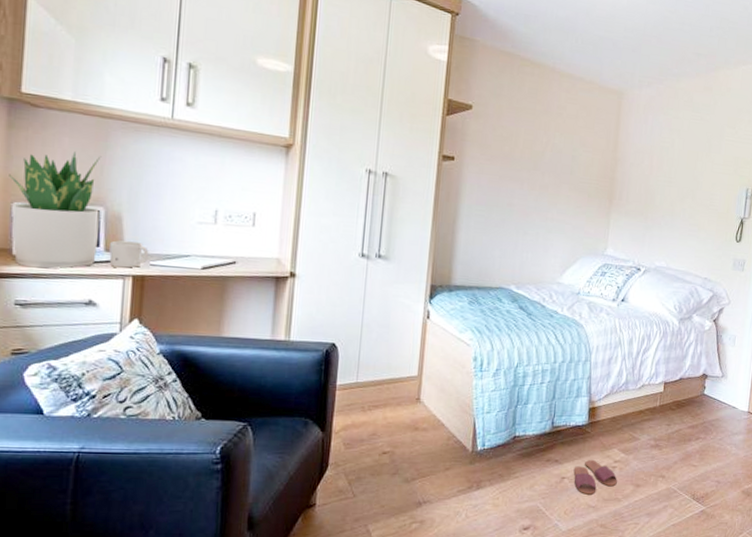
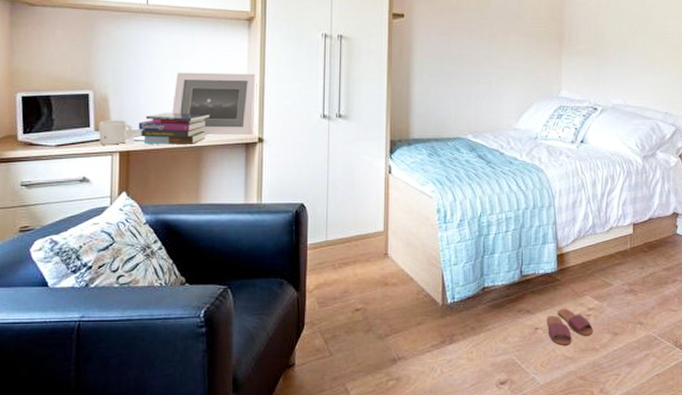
planter: present [9,152,102,269] -> none [13,43,89,151]
books: none [155,237,238,274] -> present [138,112,211,144]
picture frame: none [195,195,292,270] -> present [172,72,257,136]

